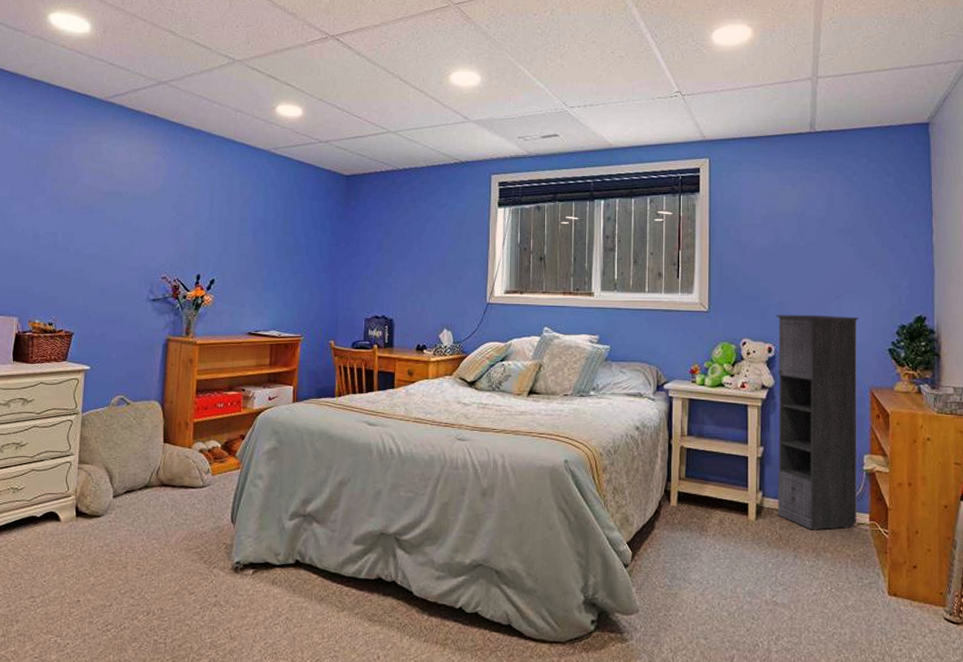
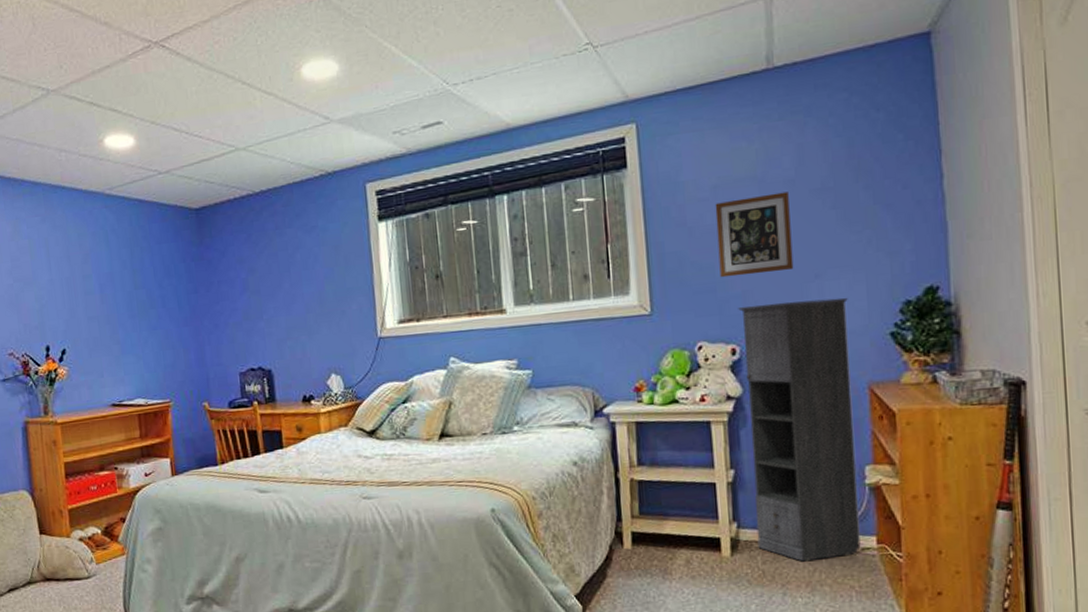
picture frame: none [764,228,820,290] -> present [715,191,794,278]

